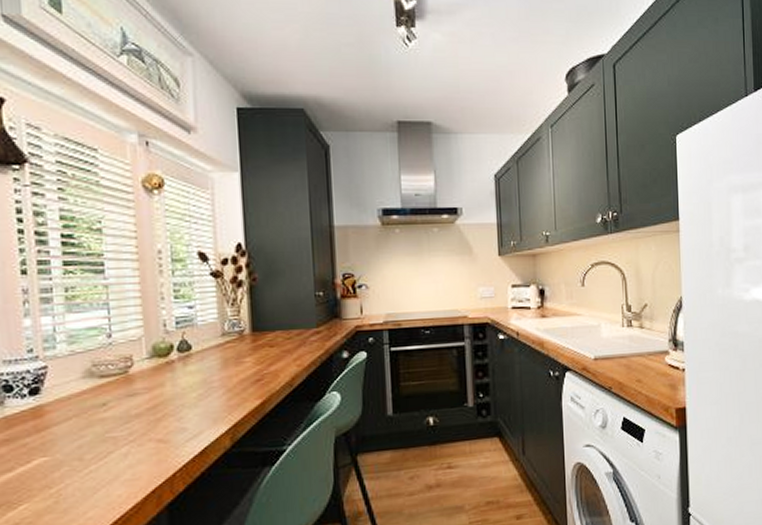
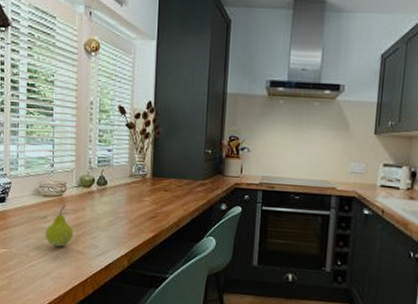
fruit: none [106,384,150,440] -> present [45,205,74,247]

